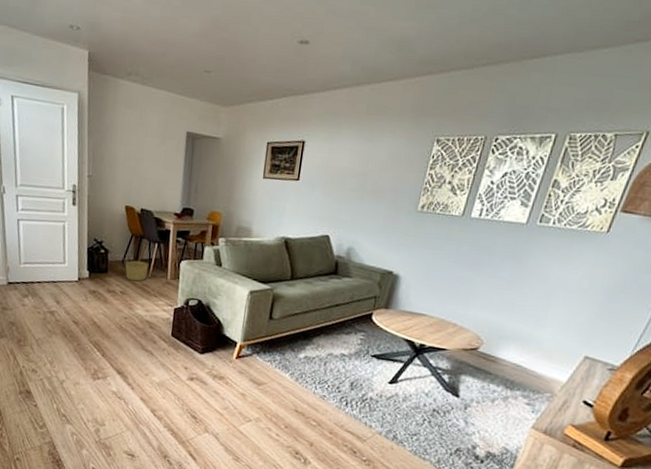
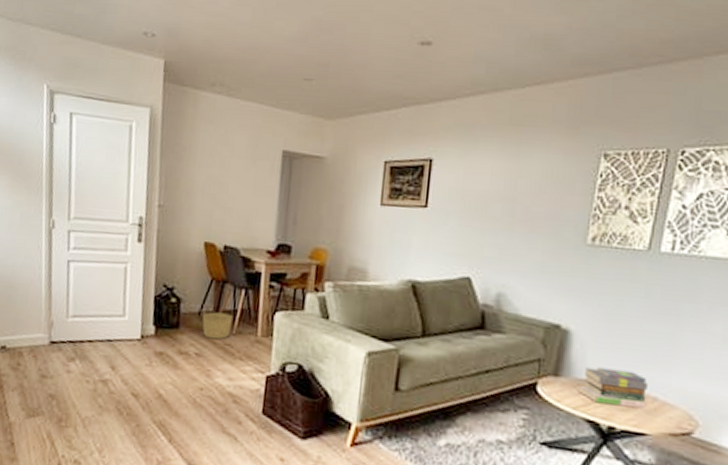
books: none [401,302,452,331] -> present [578,367,649,408]

